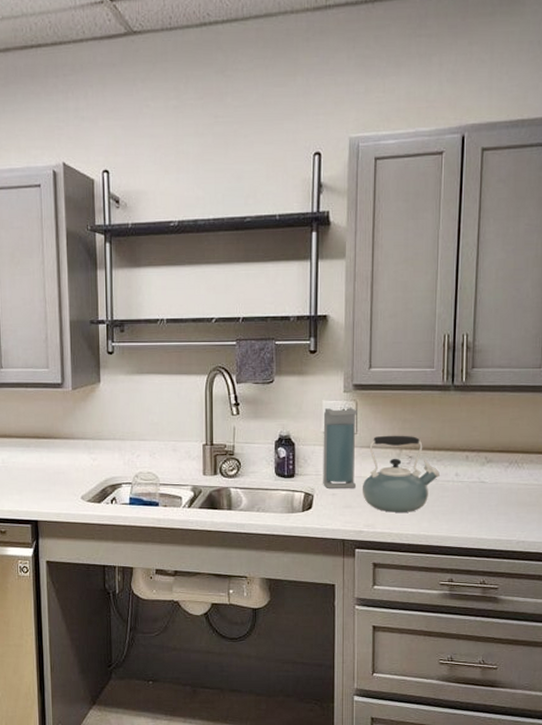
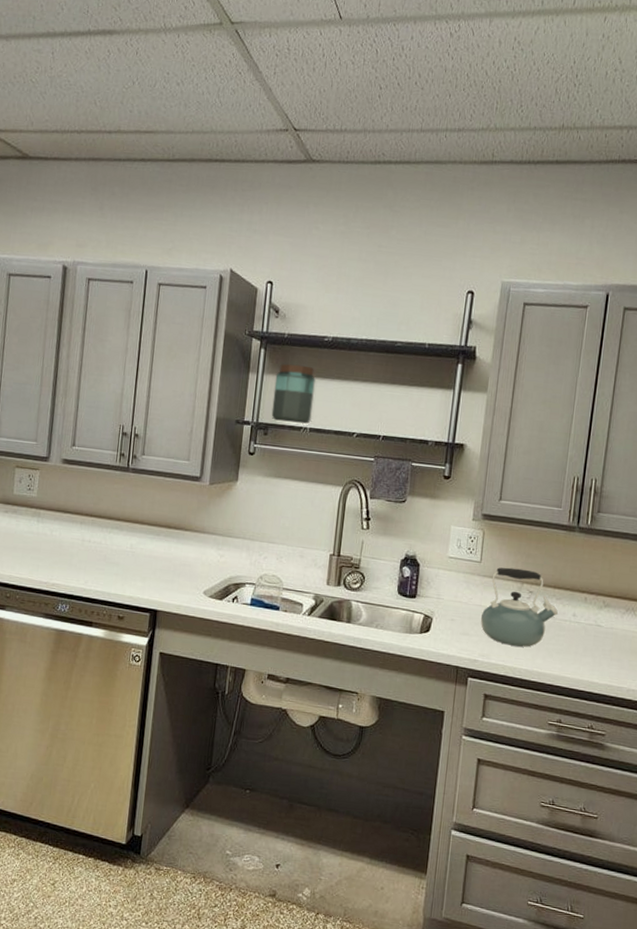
peanut butter: none [124,255,167,316] -> present [271,364,316,424]
soap dispenser: present [323,408,357,488] -> none [443,534,484,616]

